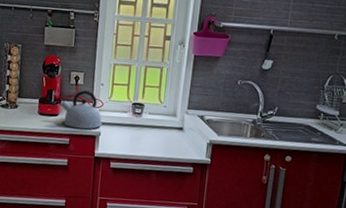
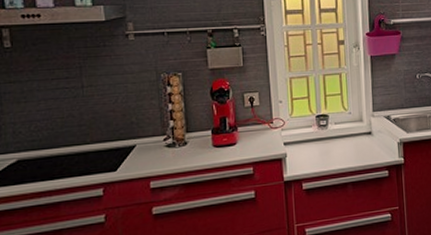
kettle: present [61,90,103,130] -> none [237,111,287,155]

